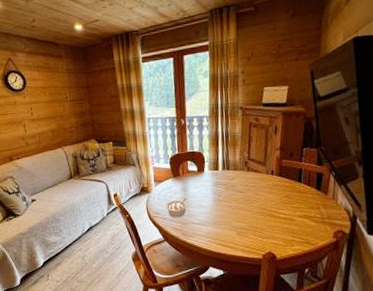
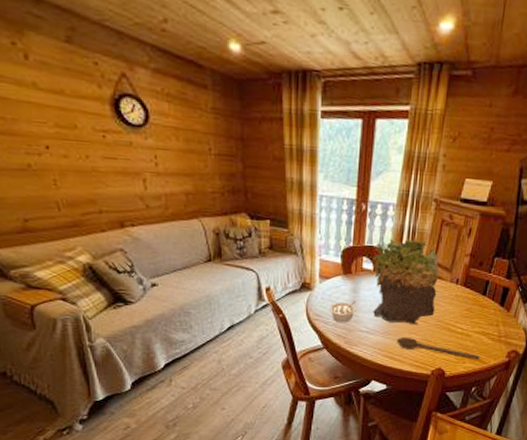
plant: none [195,141,257,215] -> present [372,238,439,325]
wooden spoon: none [226,226,307,242] -> present [396,338,480,359]

